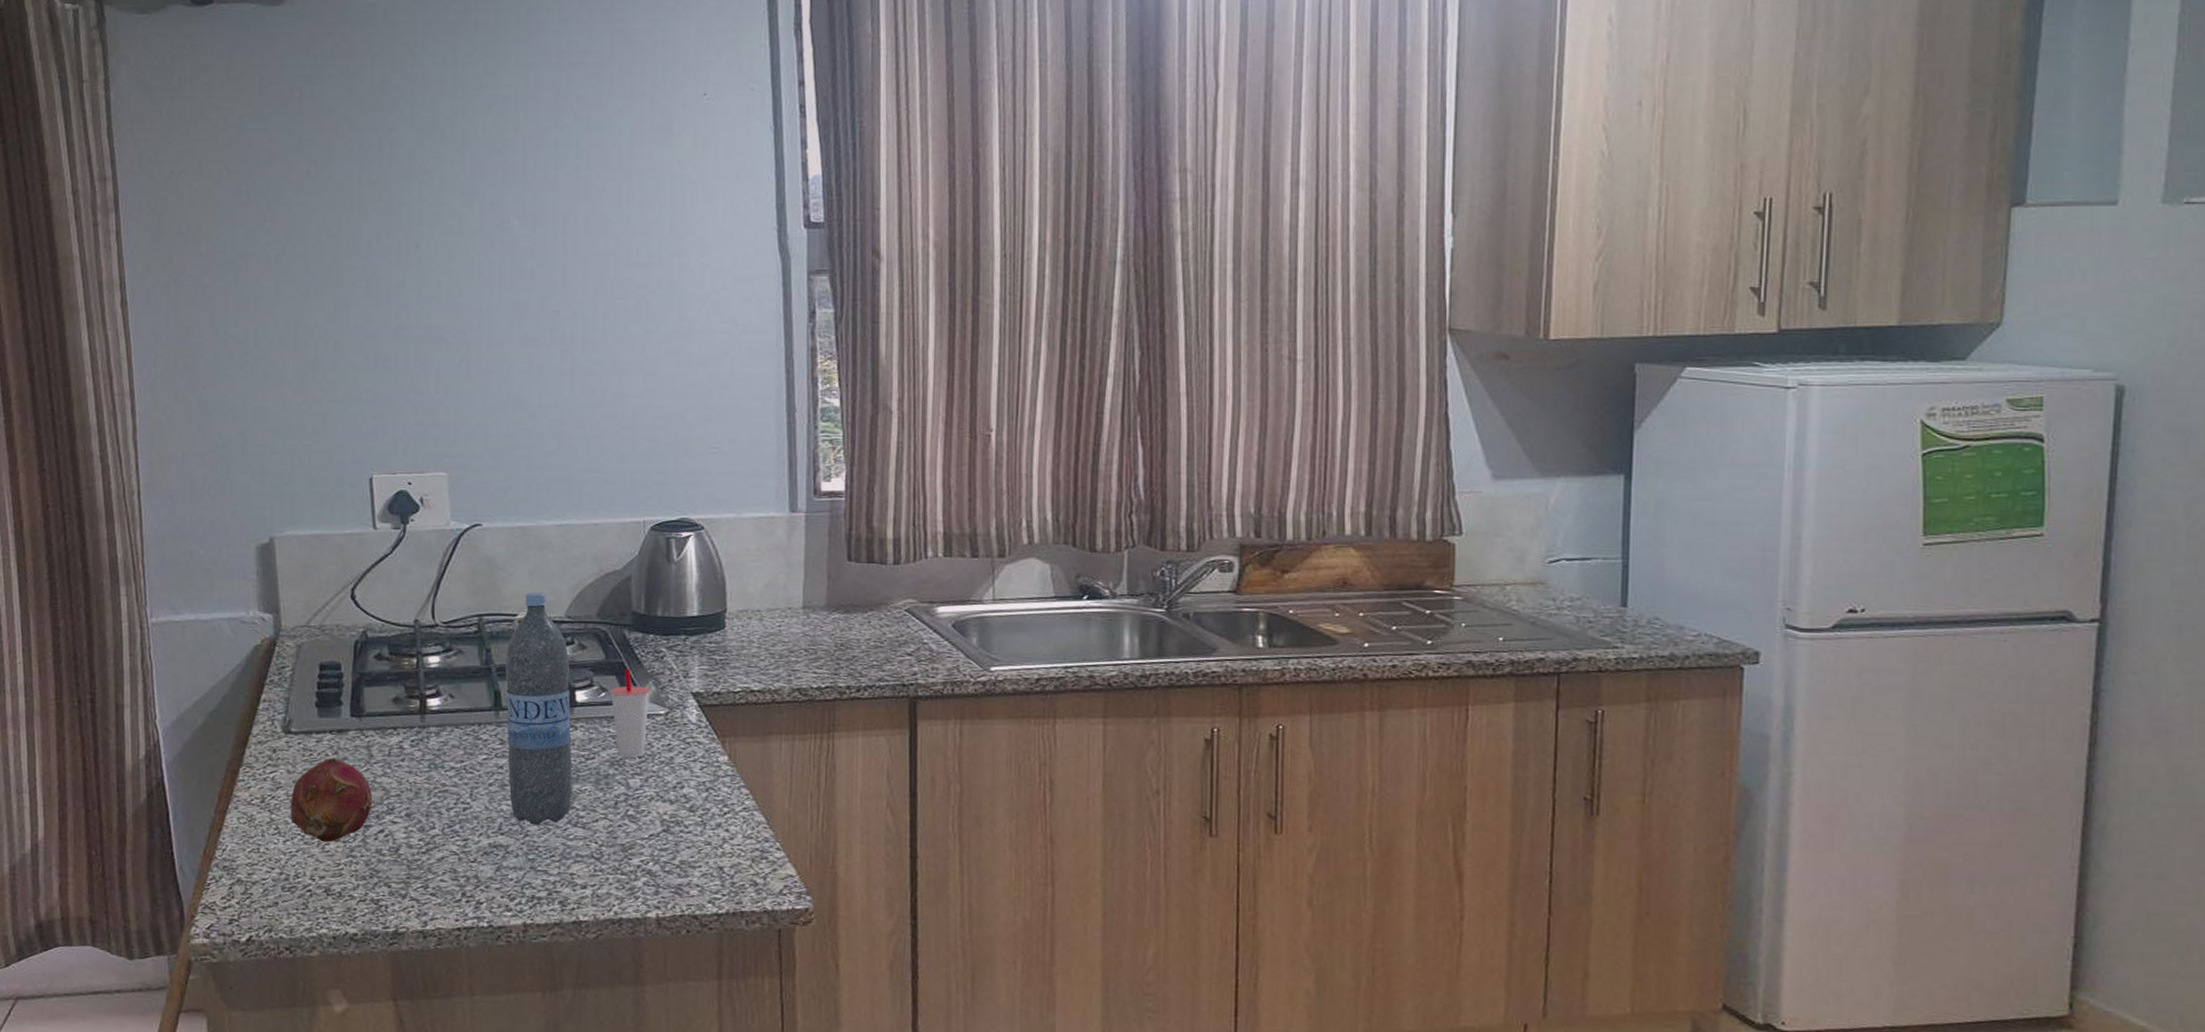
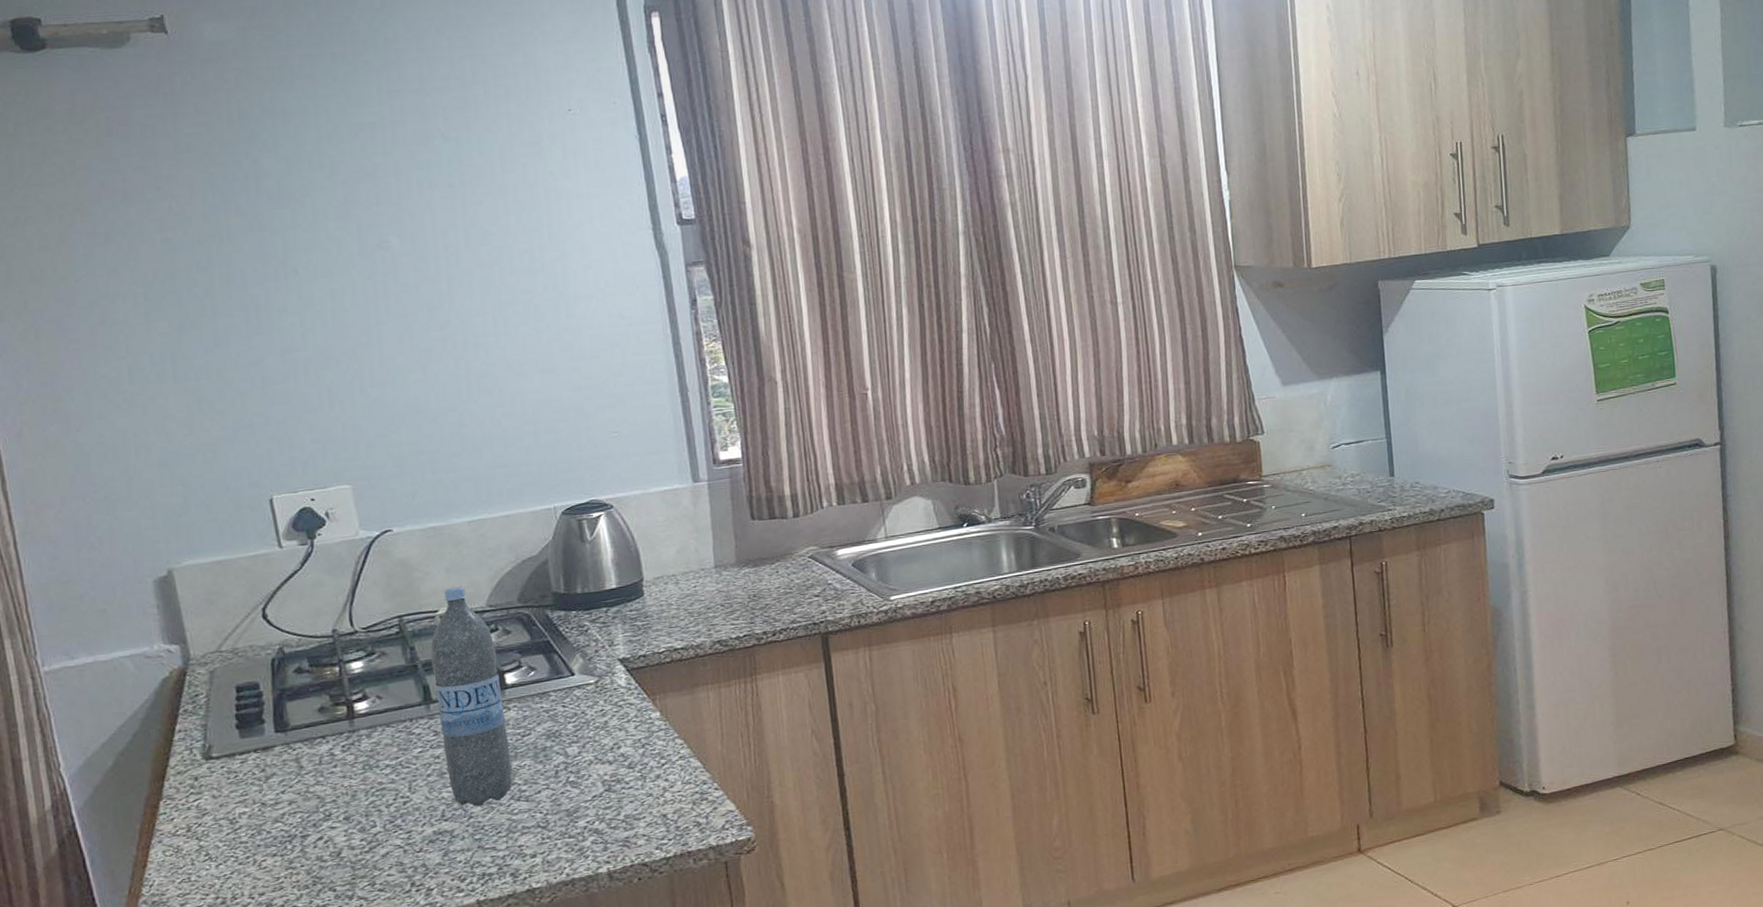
fruit: present [291,758,373,843] -> none [219,776,308,860]
cup: present [610,668,650,759] -> none [538,645,580,730]

